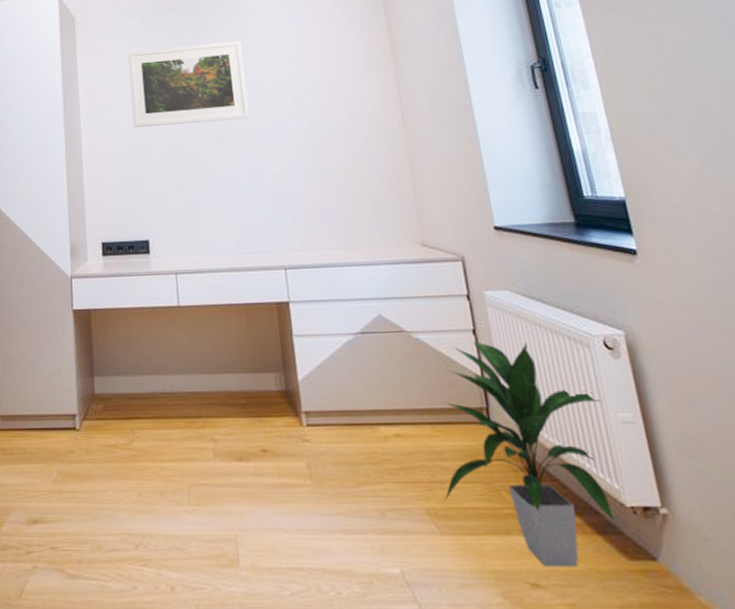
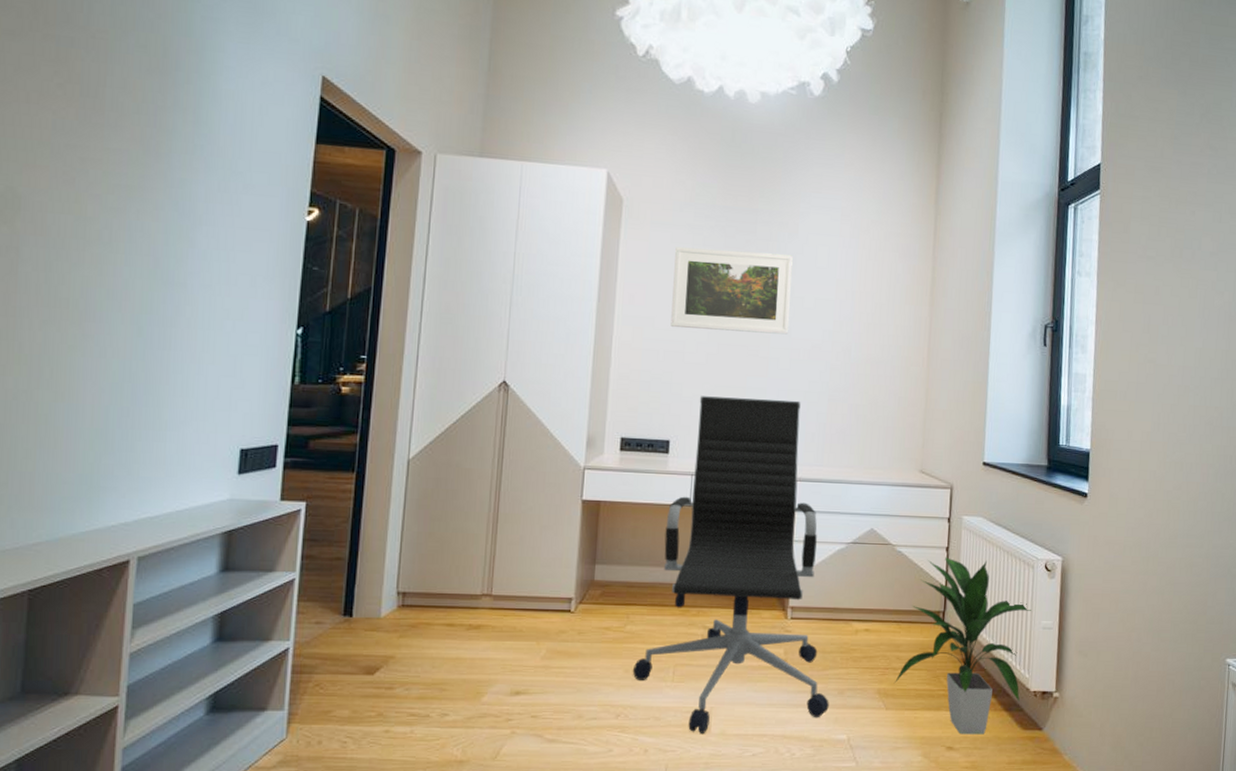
office chair: none [145,184,371,567] -> present [632,396,829,733]

